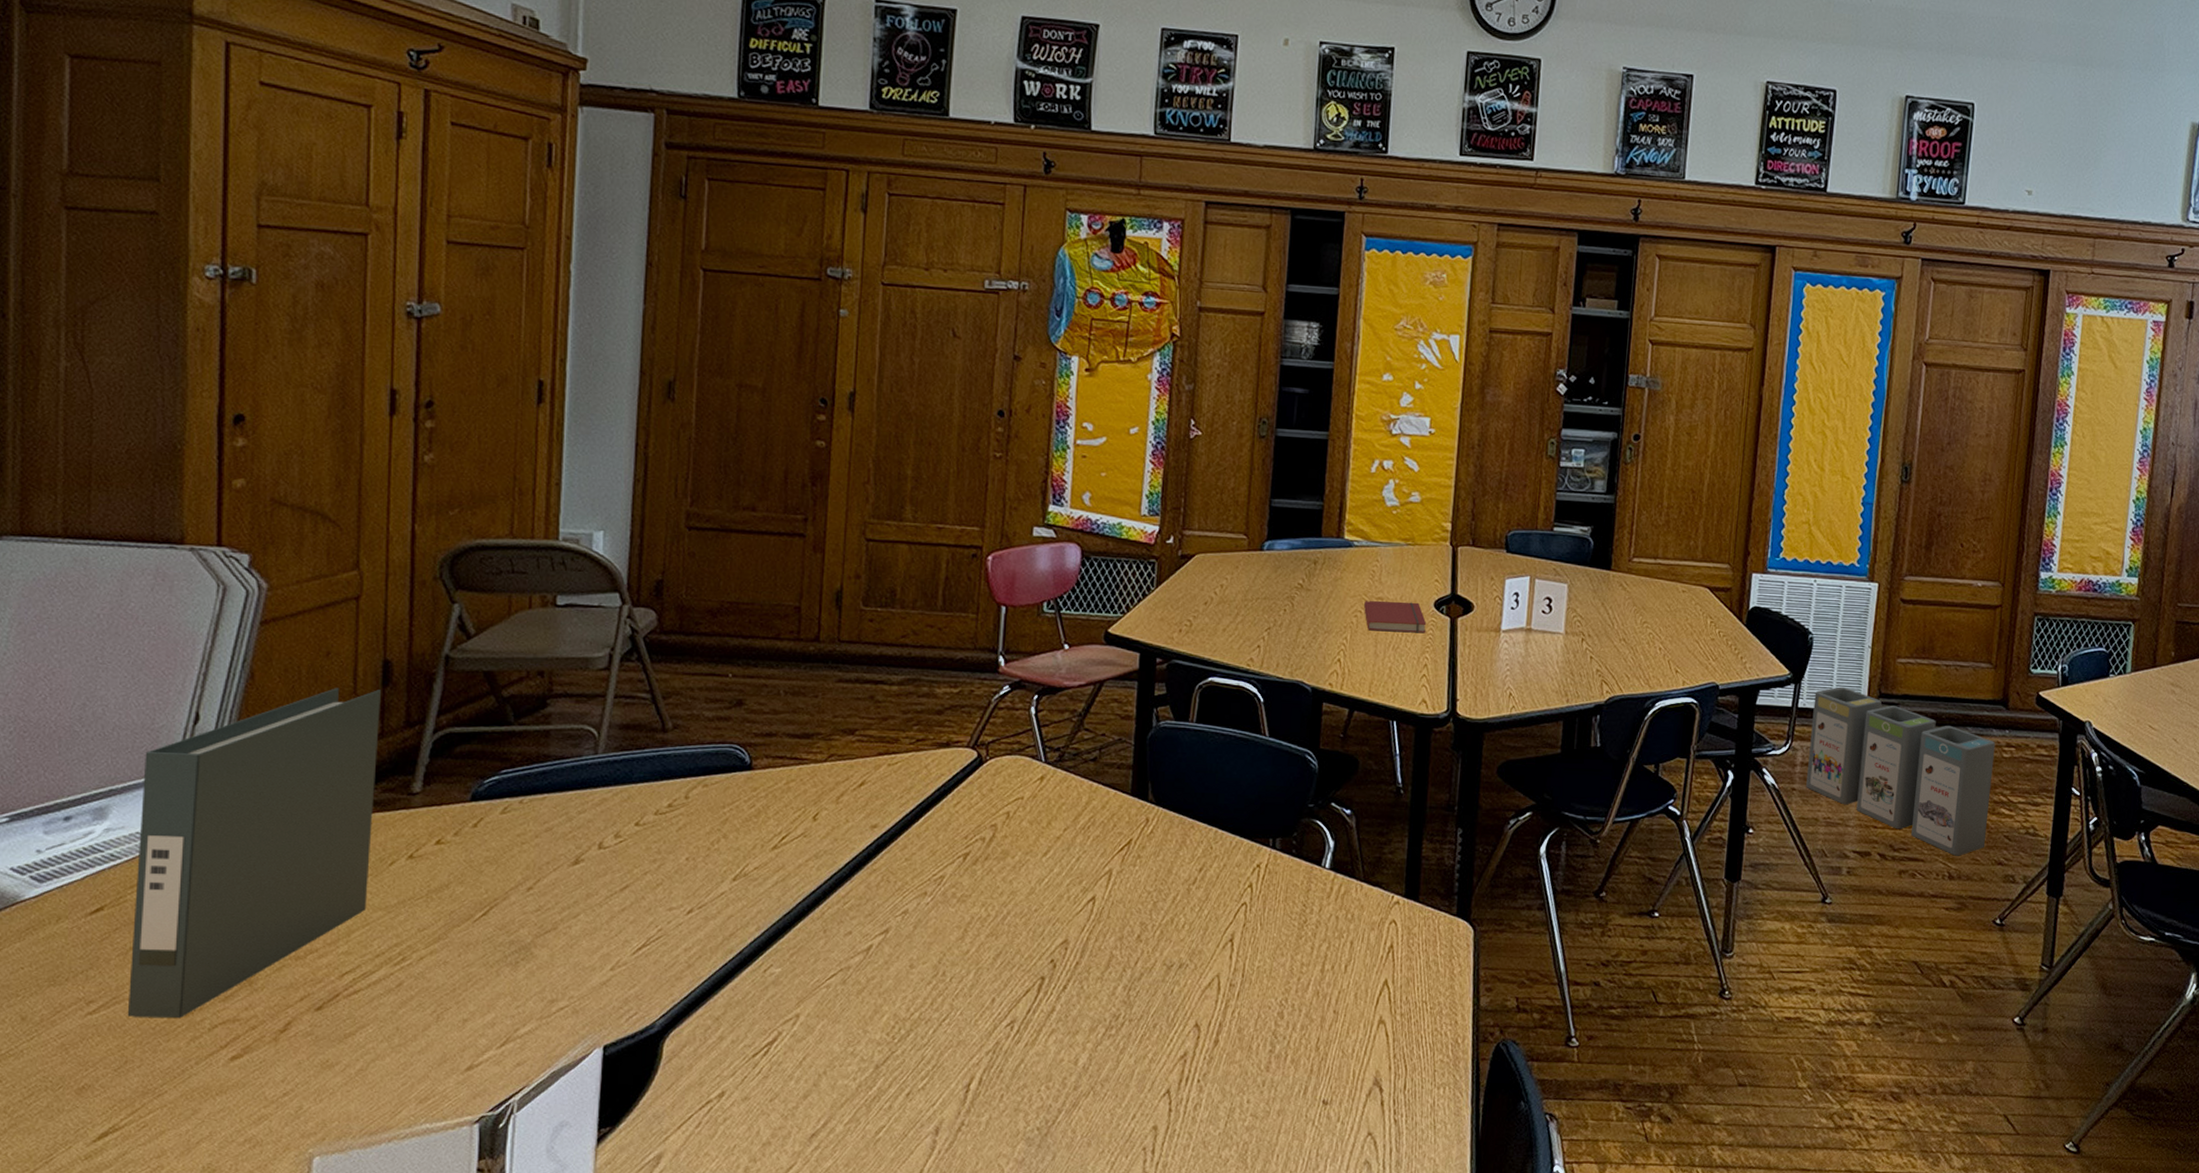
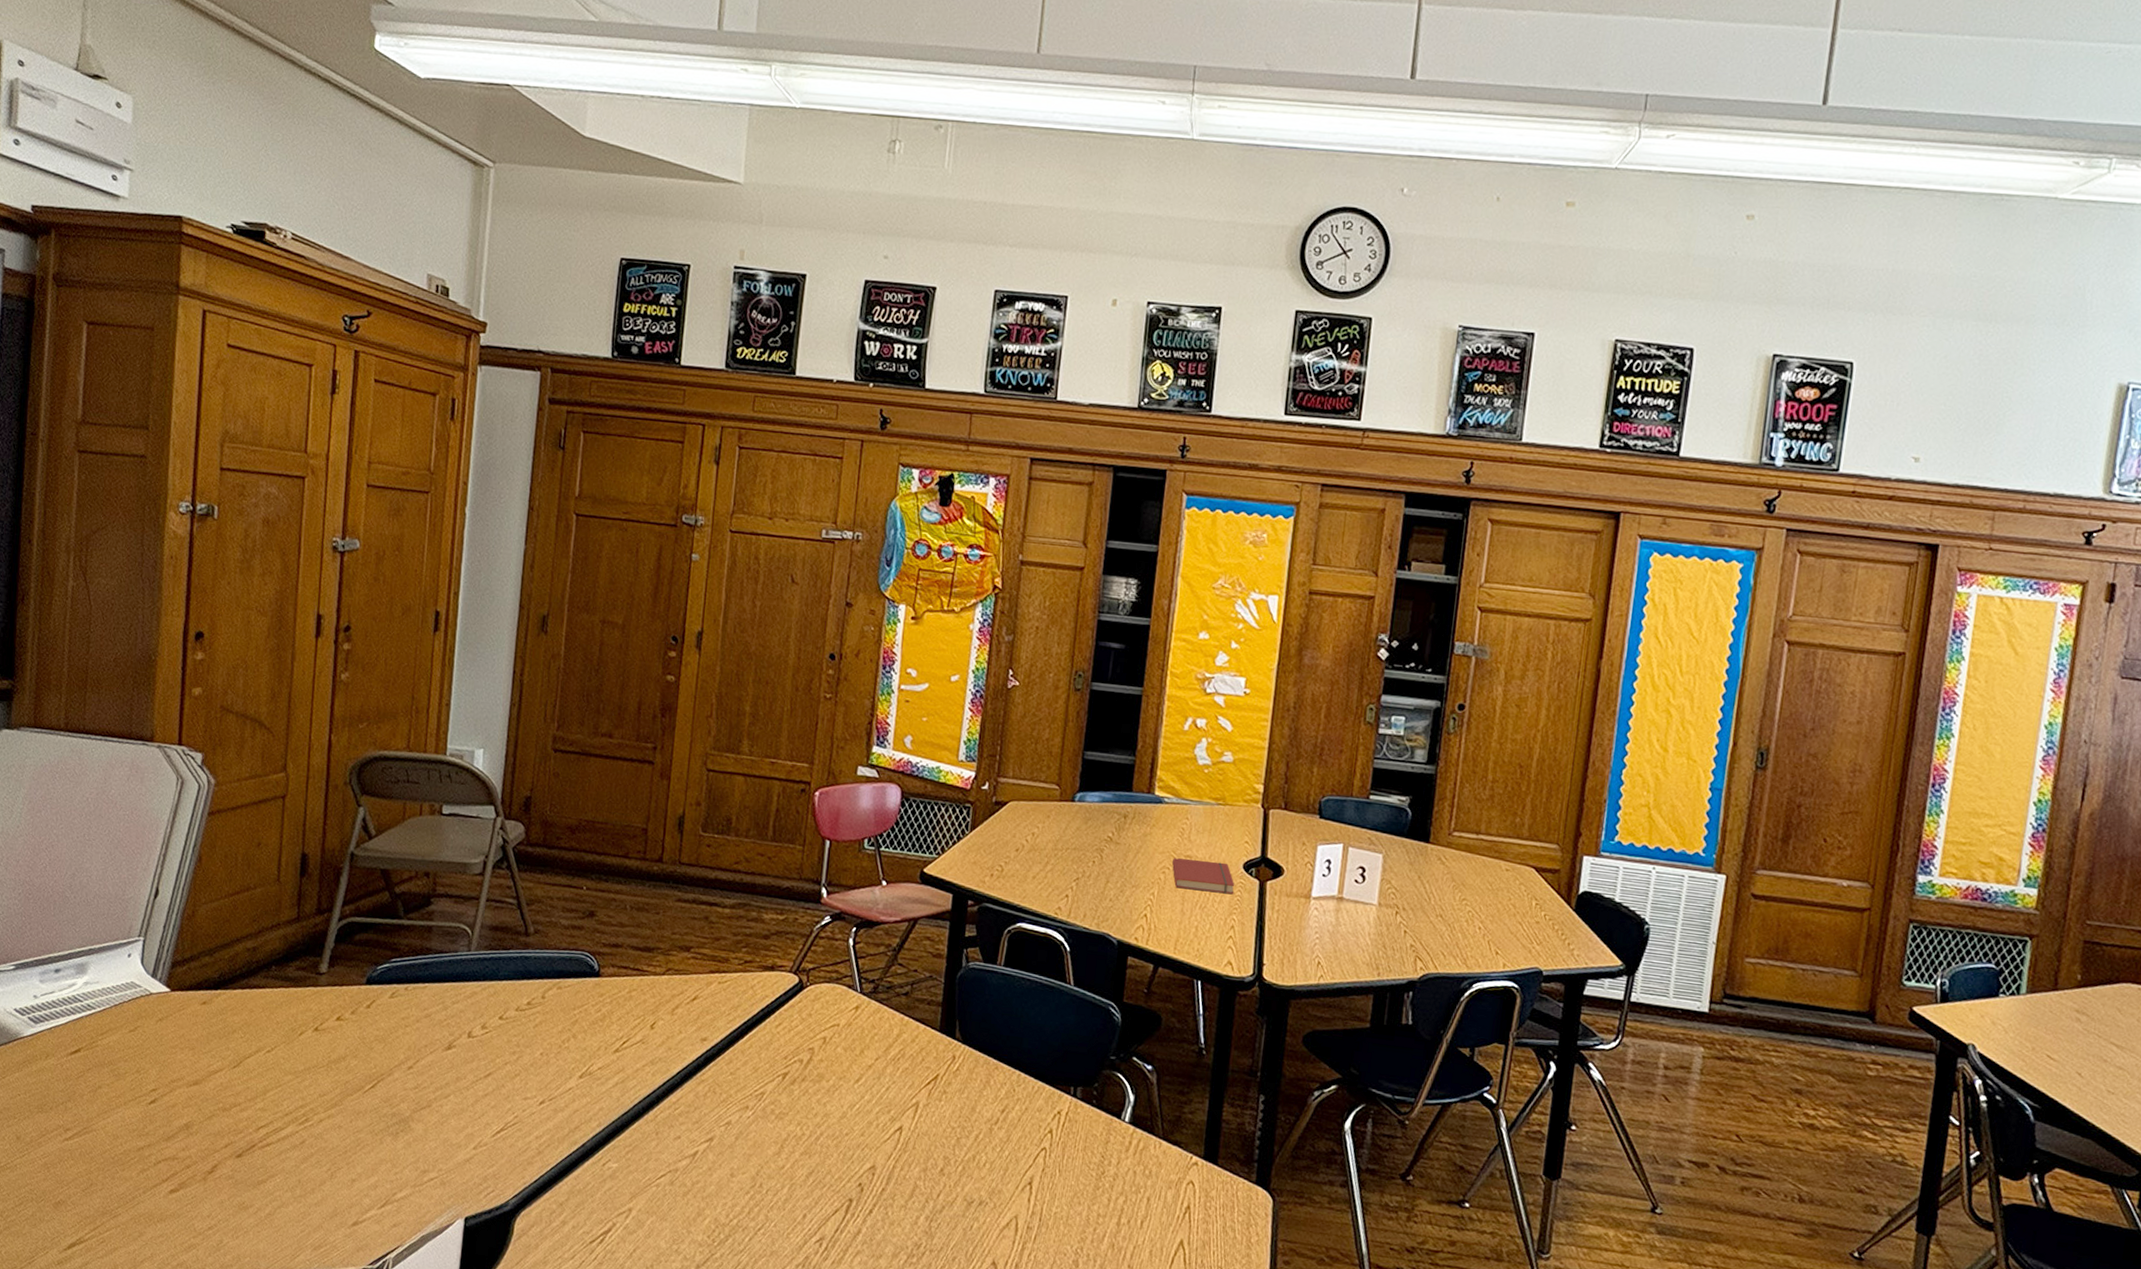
binder: present [127,688,381,1018] -> none [94,875,299,1151]
recycling bin: present [1806,686,1996,856] -> none [1637,983,1859,1178]

